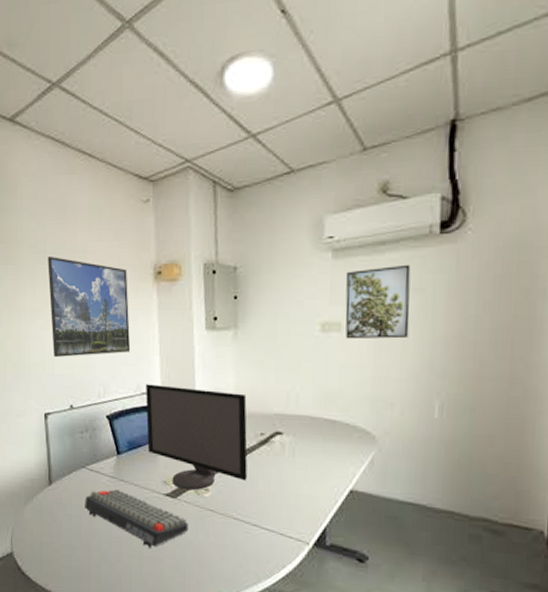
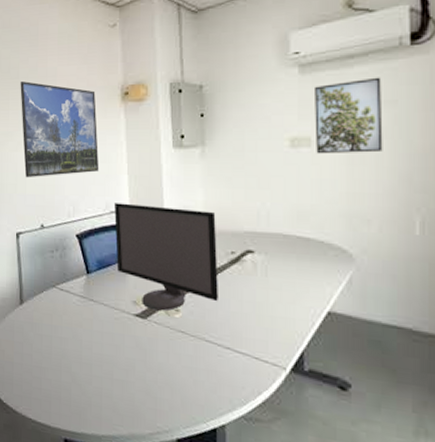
keyboard: present [85,489,189,548] -> none [55,309,160,371]

